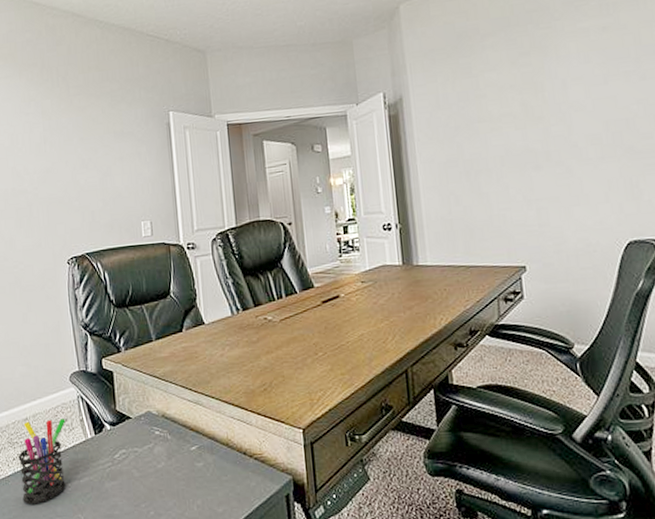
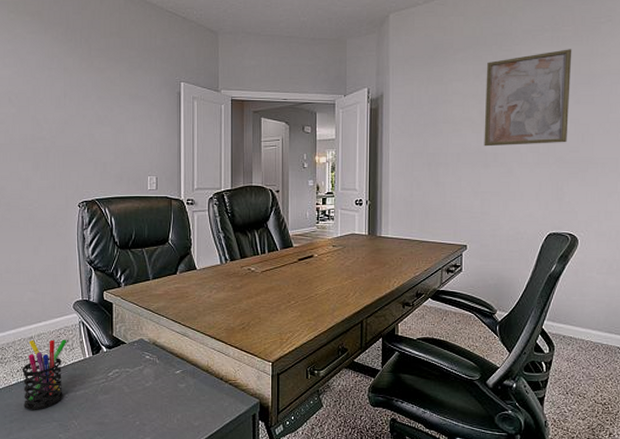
wall art: none [523,16,636,145] -> present [484,49,572,147]

